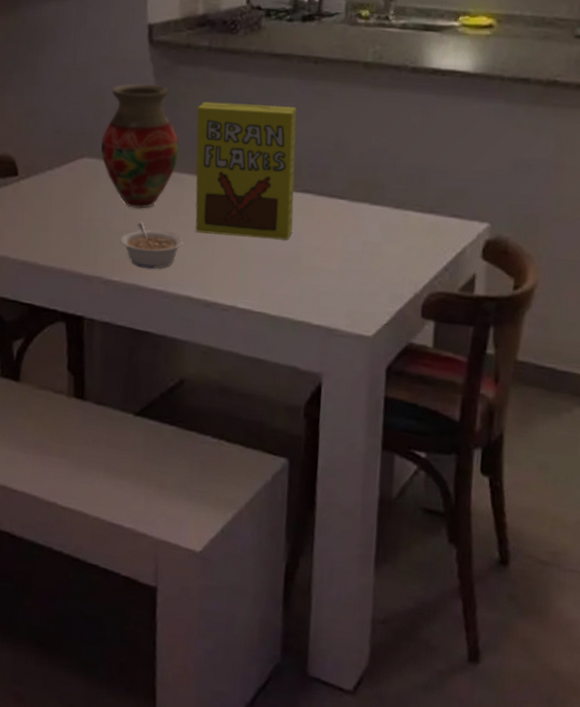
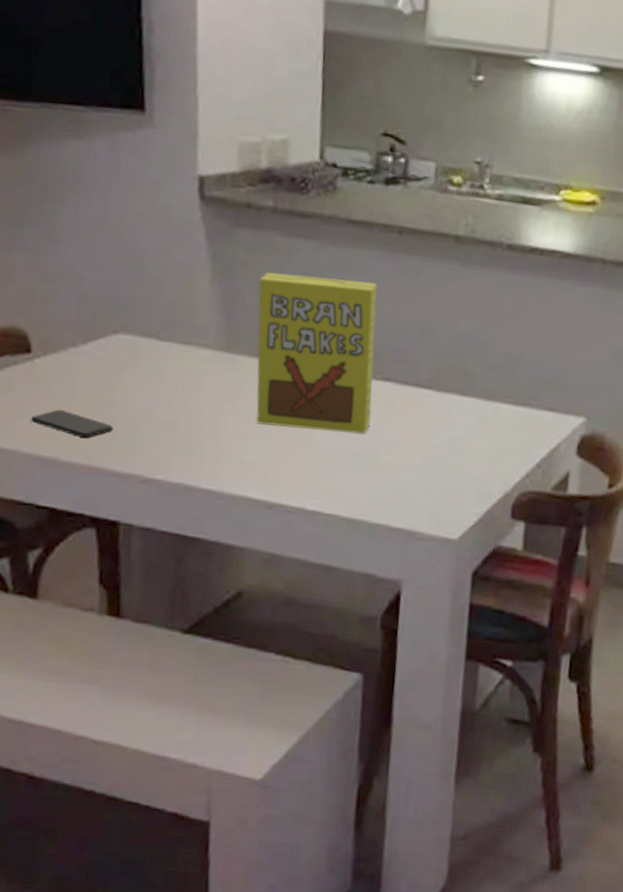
smartphone: none [17,222,80,246] -> present [31,409,113,438]
vase: present [100,83,181,209] -> none [138,246,239,396]
legume: present [121,222,183,269] -> none [165,411,242,466]

